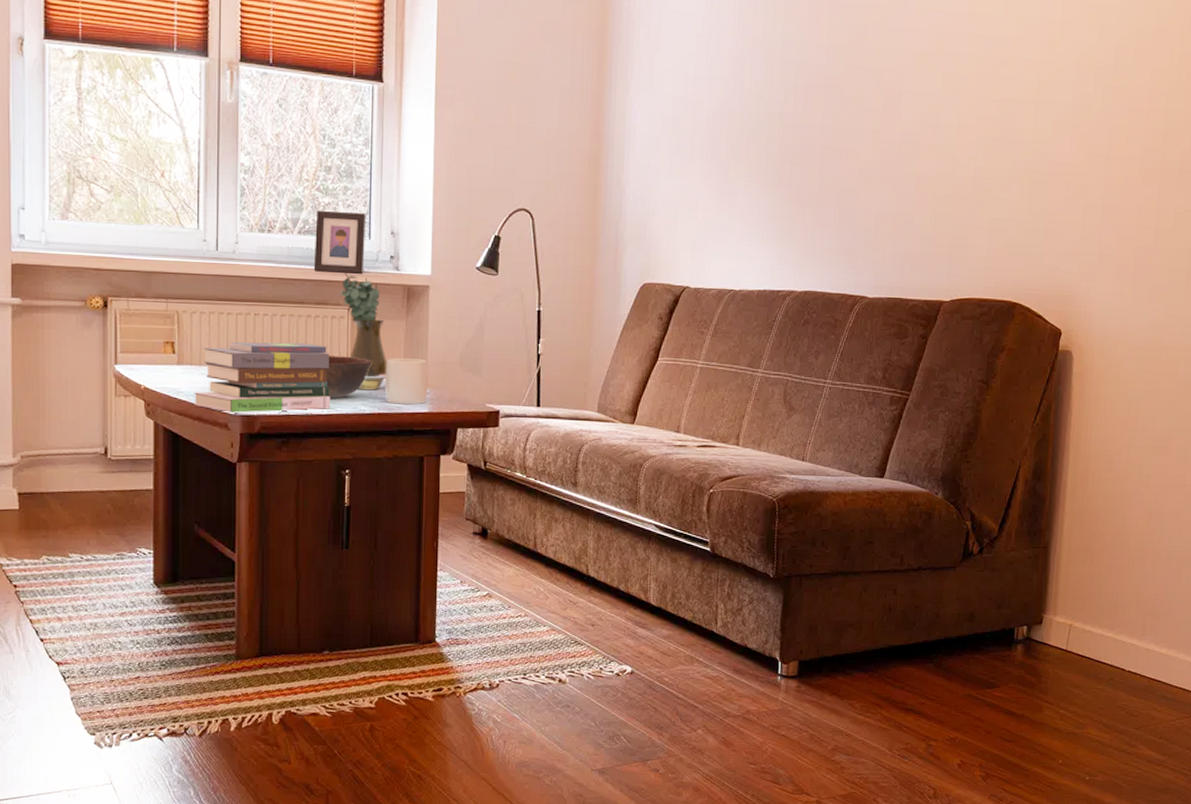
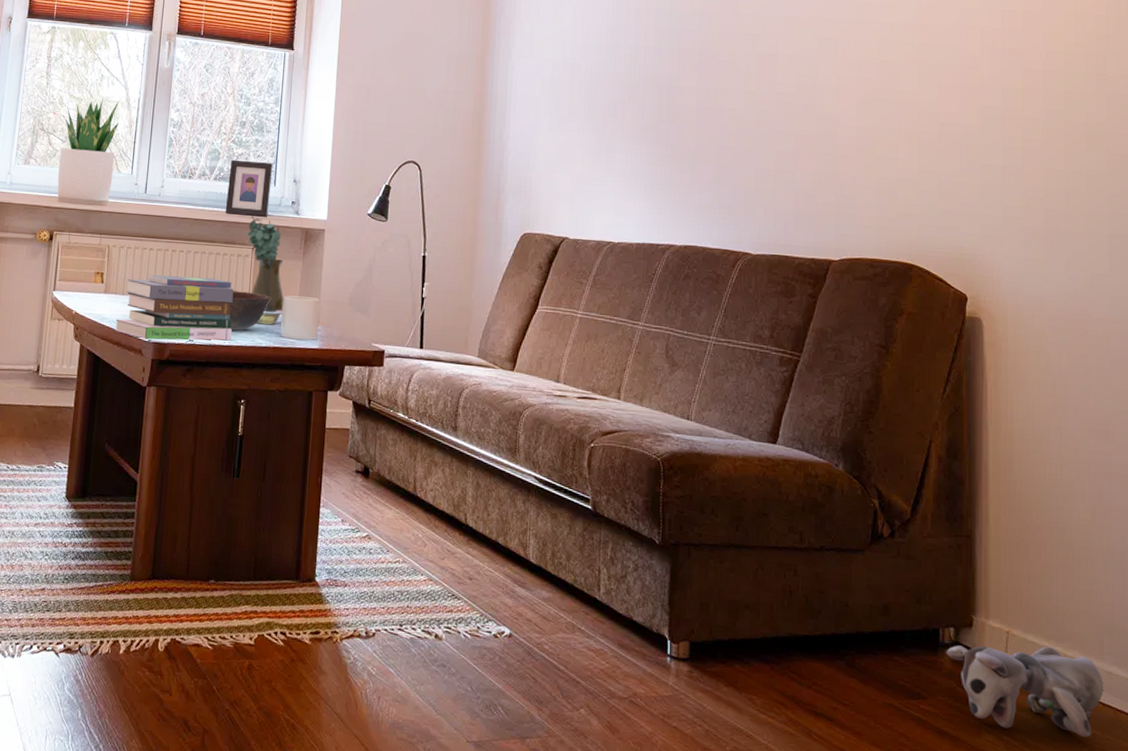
planter: none [106,138,177,267] -> present [57,97,120,207]
dog toy: none [1019,633,1143,704] -> present [947,645,1104,738]

